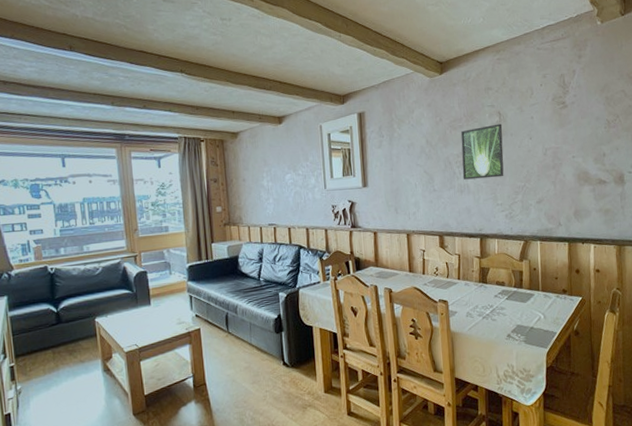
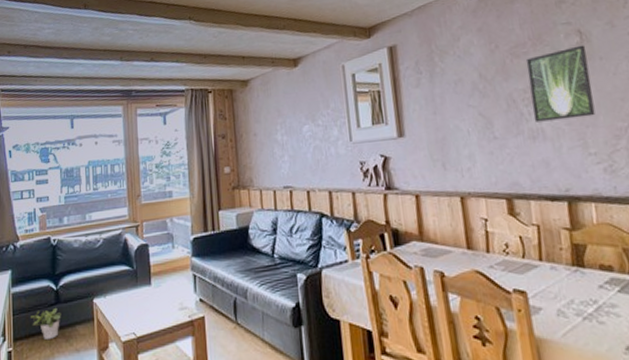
potted plant: none [32,327,64,354] -> present [31,307,61,339]

